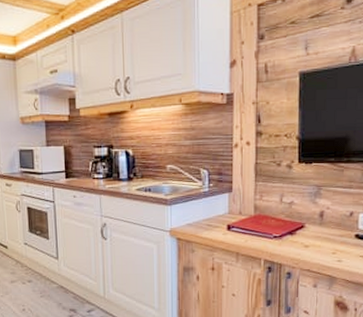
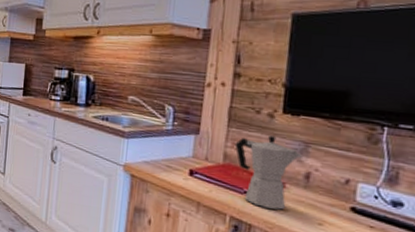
moka pot: none [262,184,316,247] -> present [234,135,302,210]

